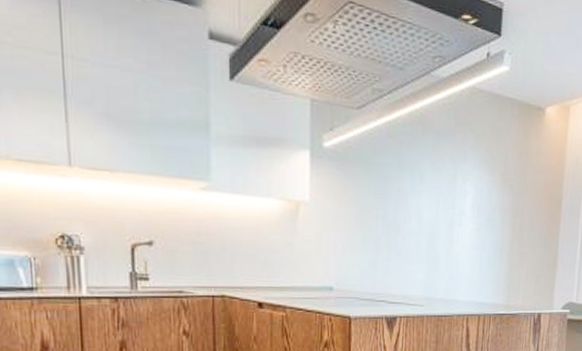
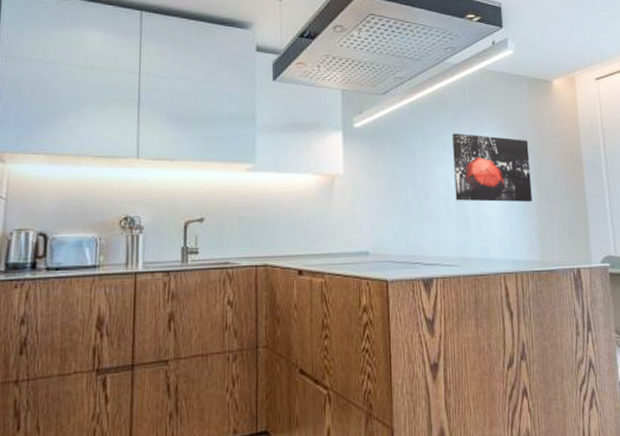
wall art: none [427,162,510,243] -> present [452,133,532,202]

